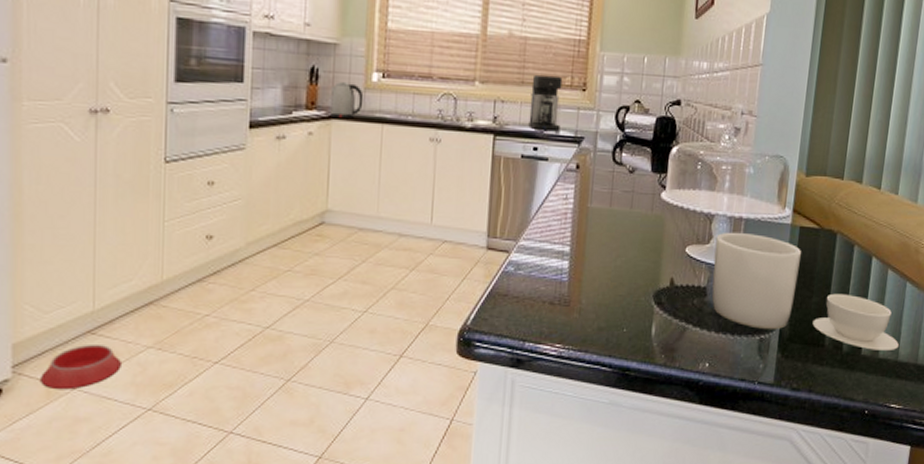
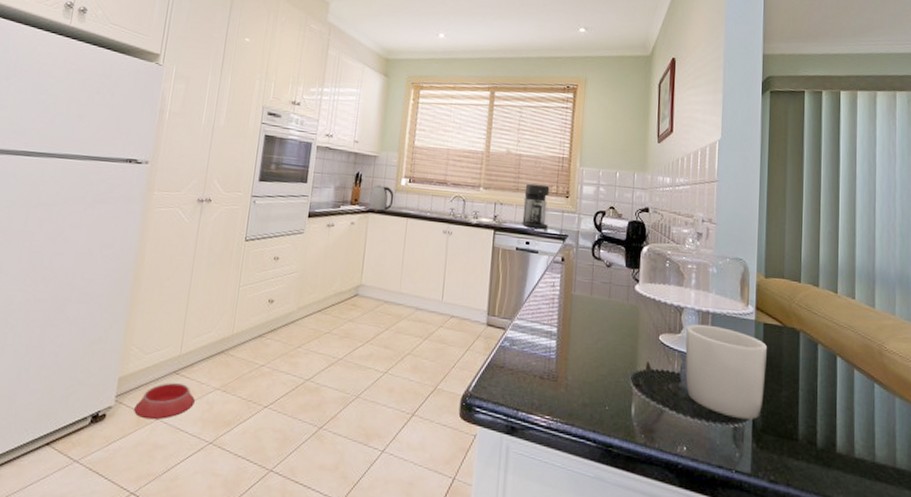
teacup: present [812,293,900,350] -> none [784,389,875,451]

